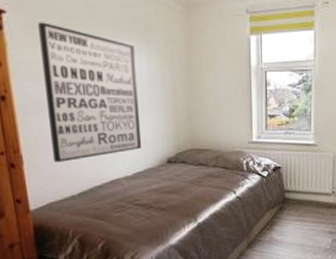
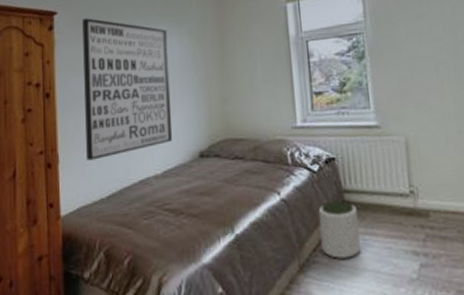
plant pot: none [265,198,294,238] -> present [318,201,361,259]

